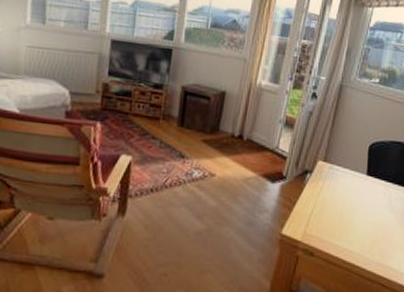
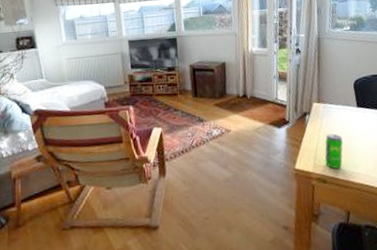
beverage can: none [317,200,342,242] -> present [324,133,343,169]

